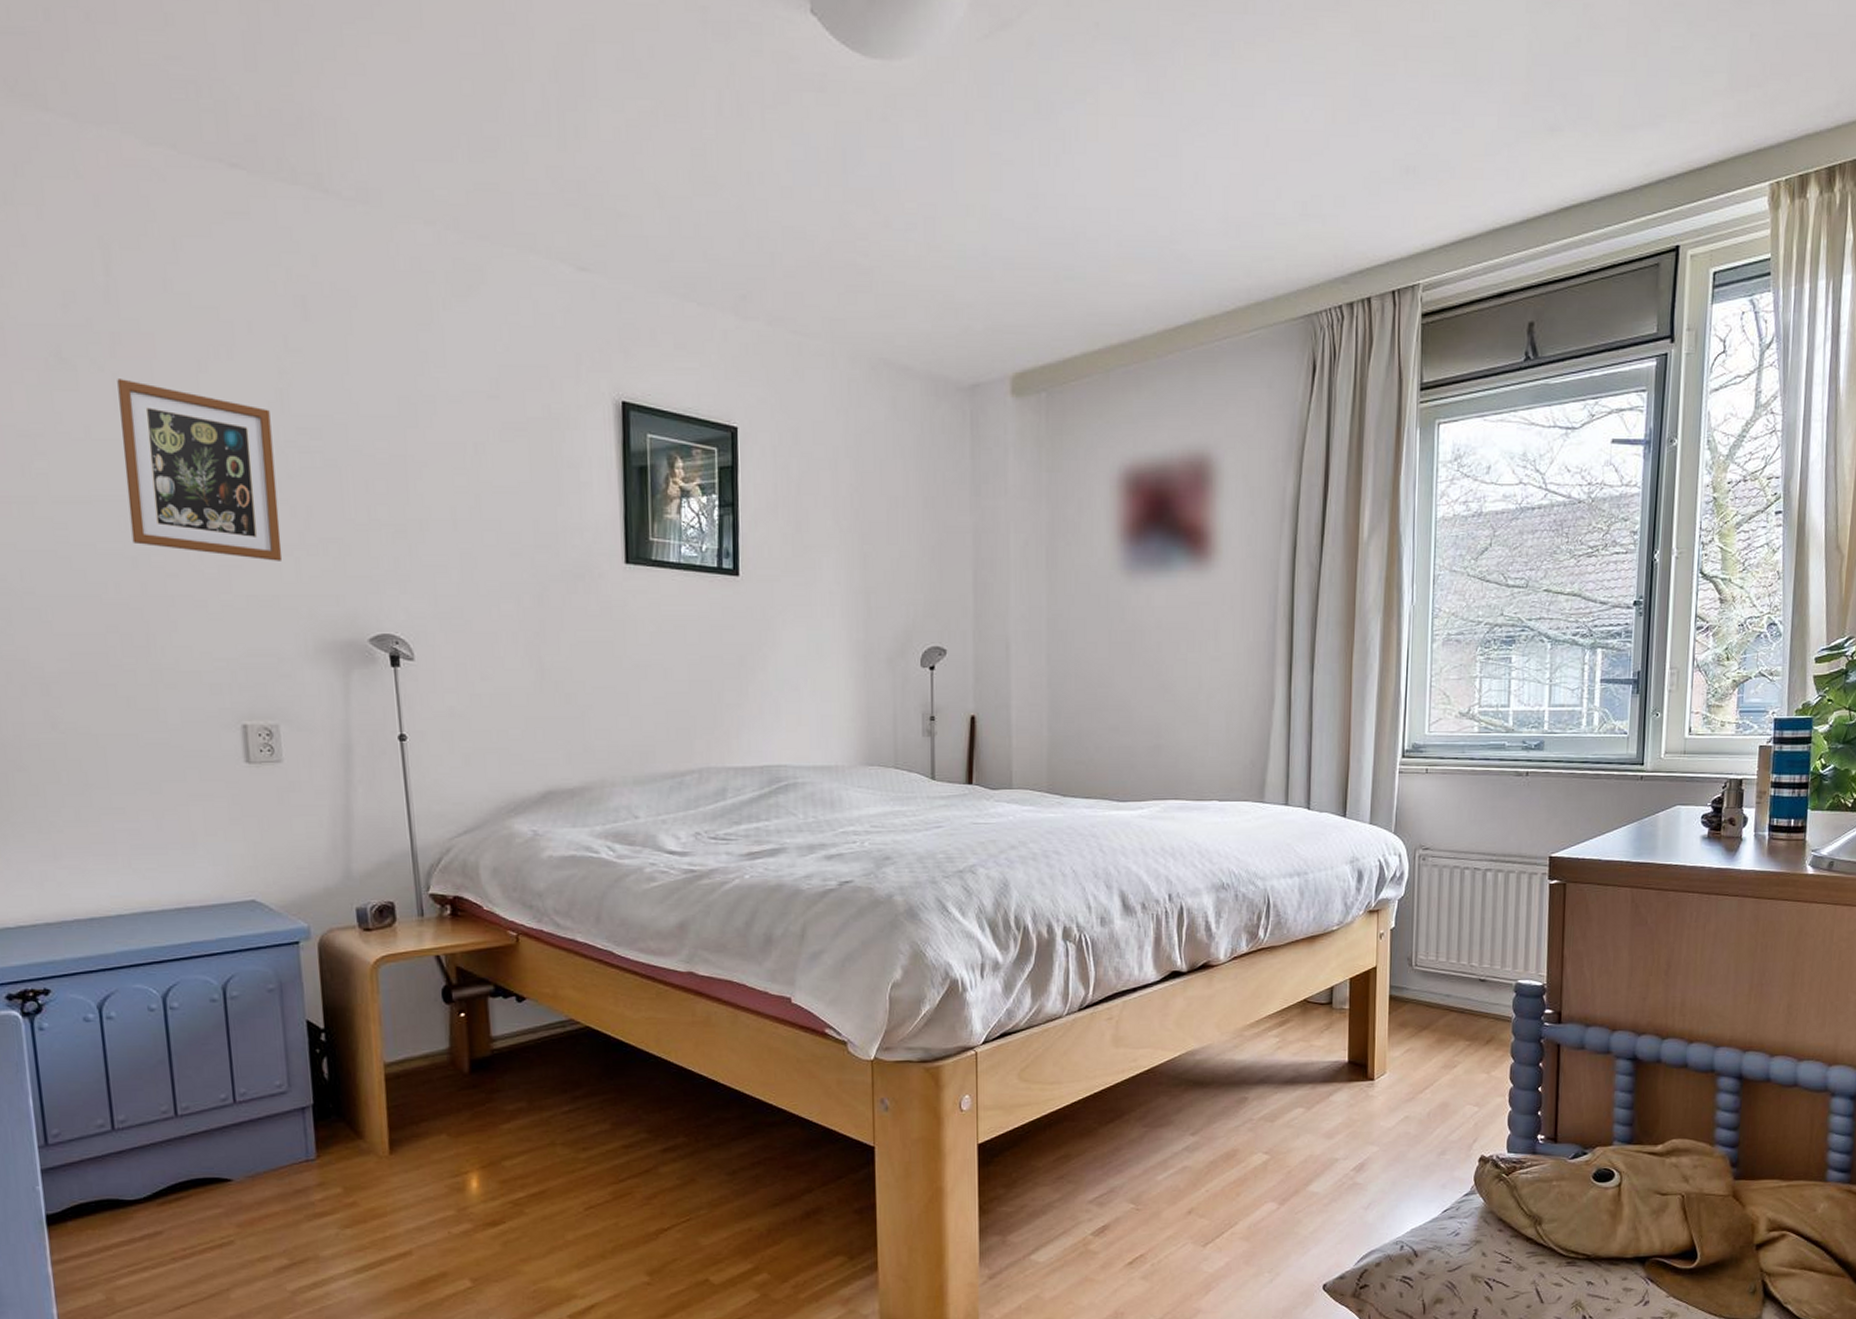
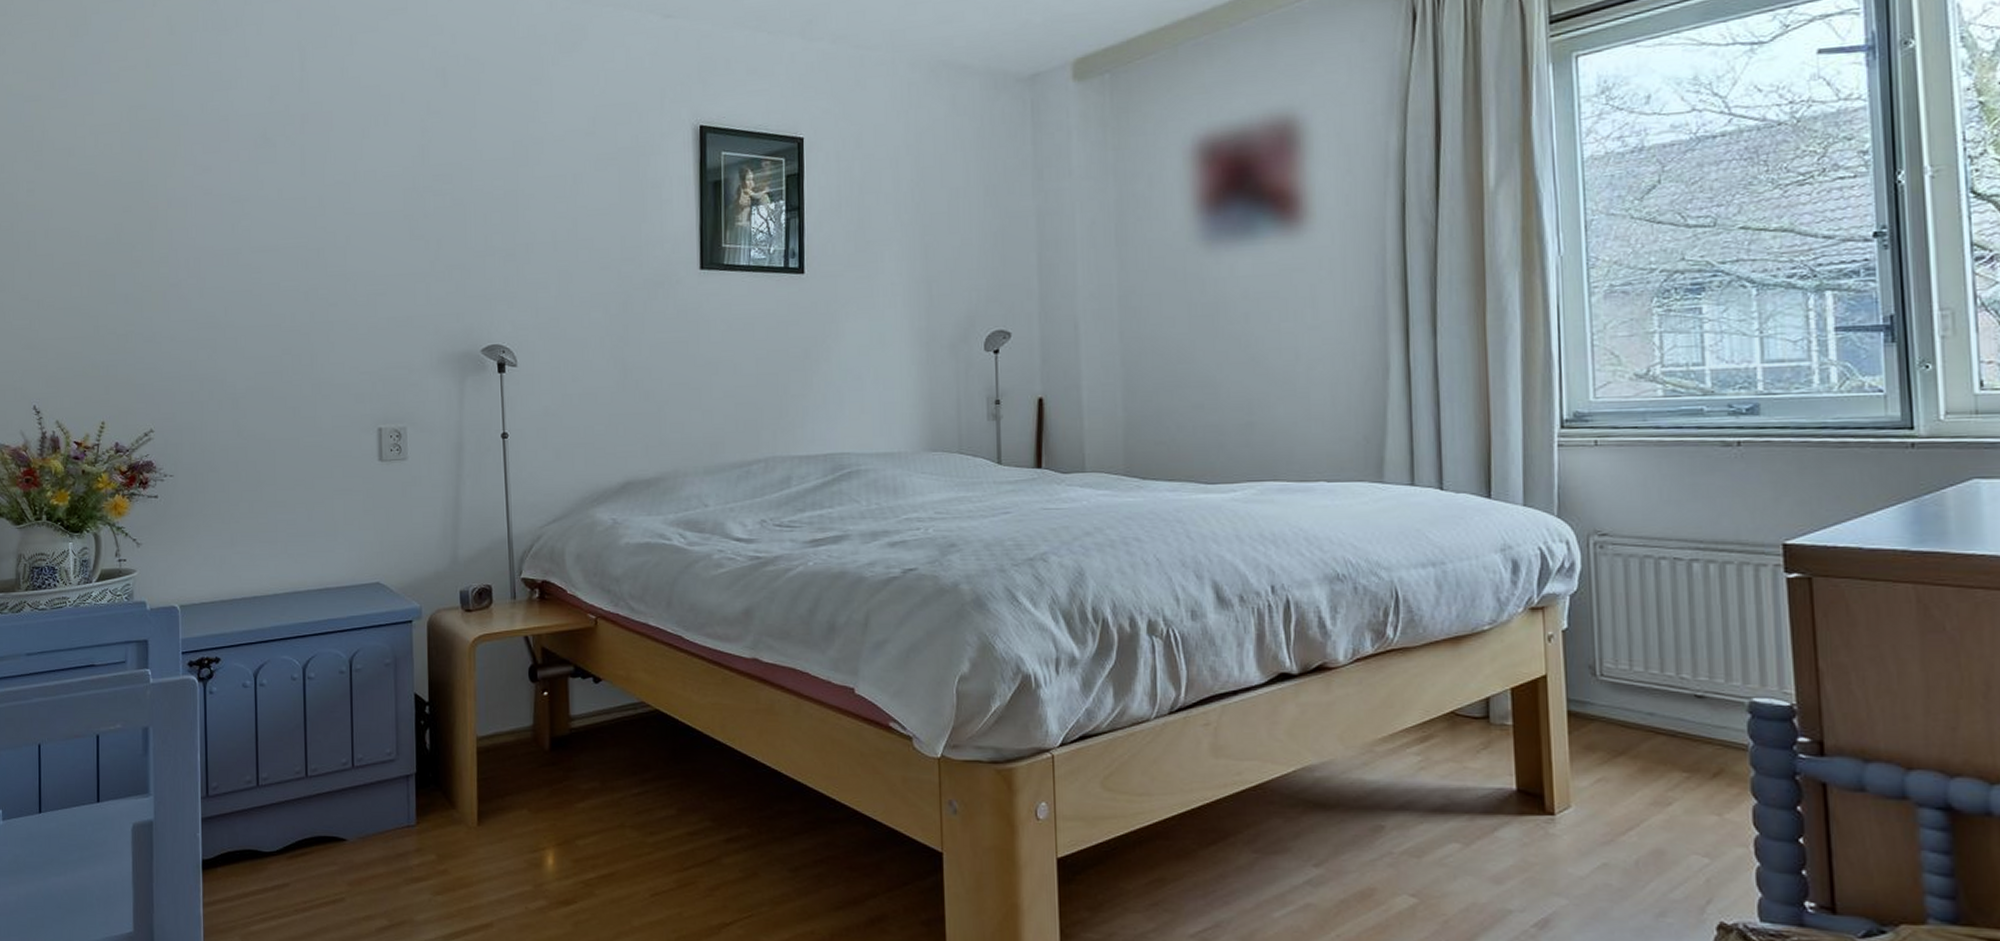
picture frame: present [117,379,283,561] -> none [304,149,417,288]

